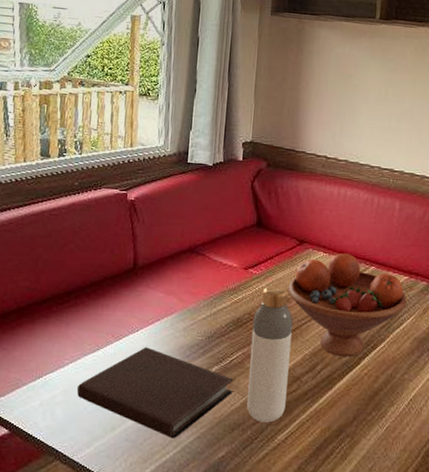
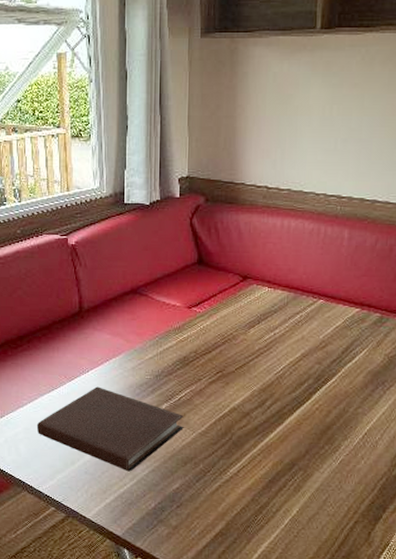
bottle: present [247,285,293,423] -> none [198,323,239,457]
fruit bowl: present [288,253,407,357] -> none [233,287,359,393]

